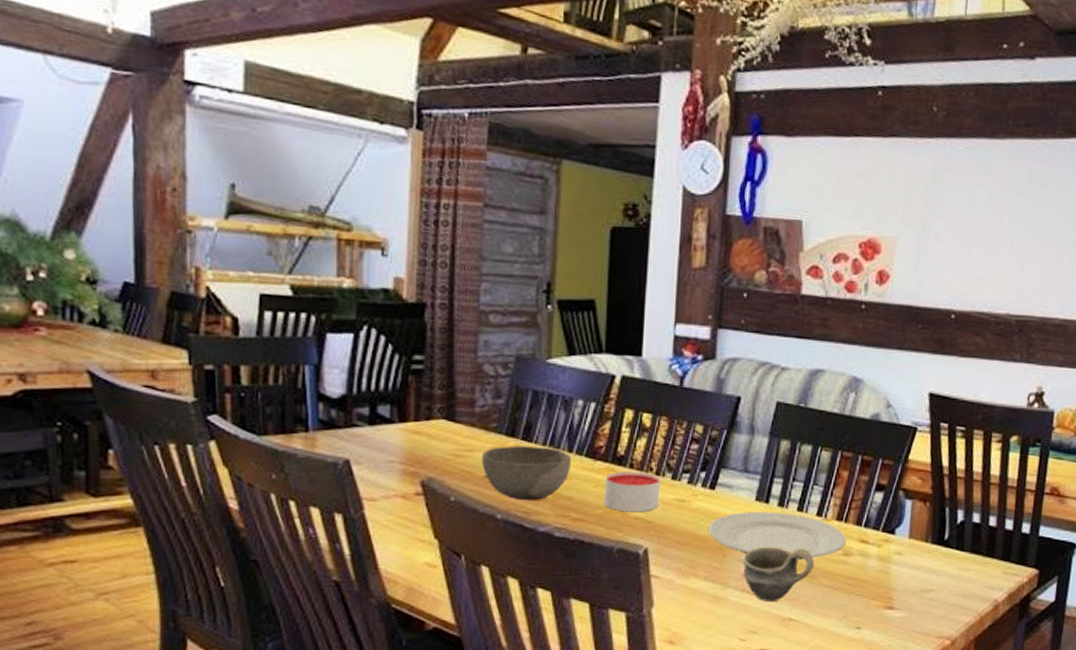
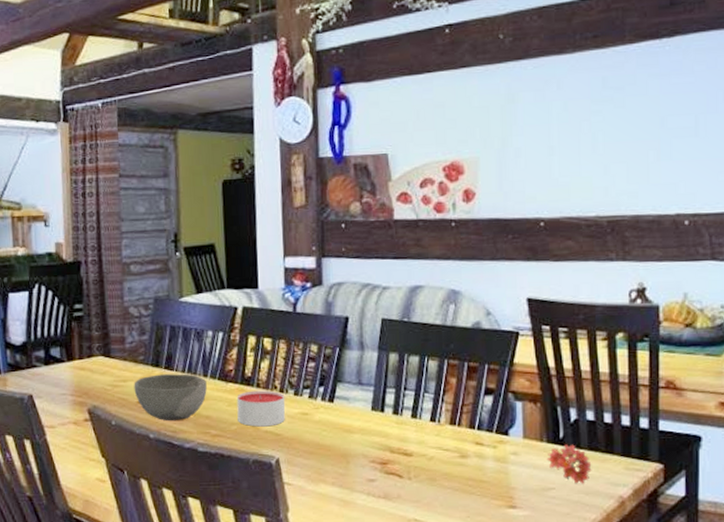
plate: present [708,511,847,560] -> none [331,420,462,464]
cup: present [742,546,815,602] -> none [365,452,434,505]
flower: none [929,546,972,587] -> present [546,444,592,484]

